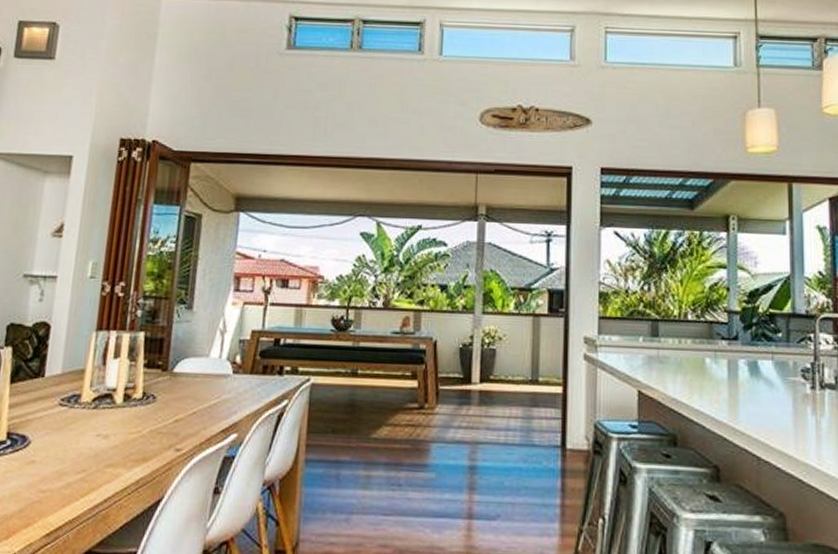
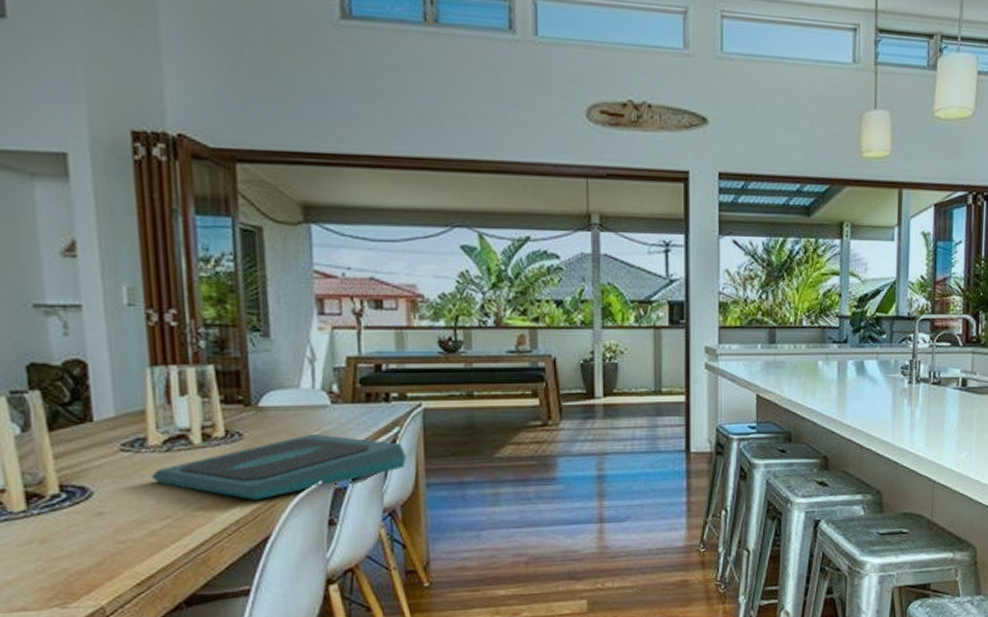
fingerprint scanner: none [77,402,291,462] -> present [151,434,407,500]

